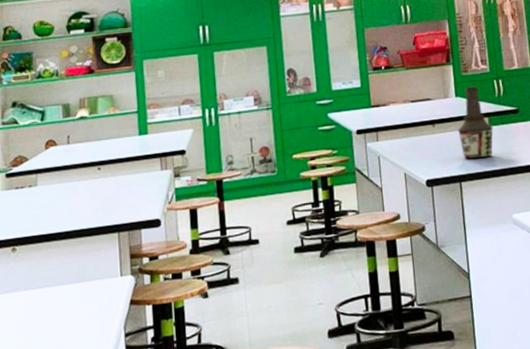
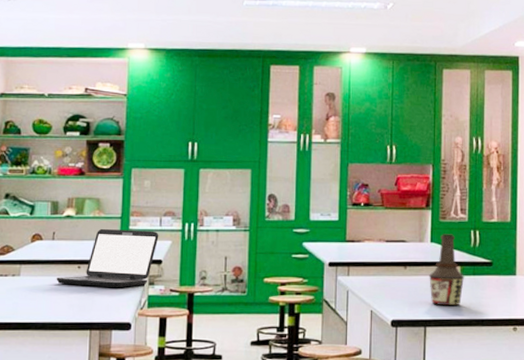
laptop: none [76,121,180,189] -> present [56,229,159,288]

